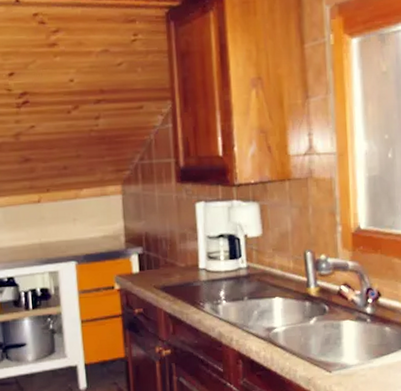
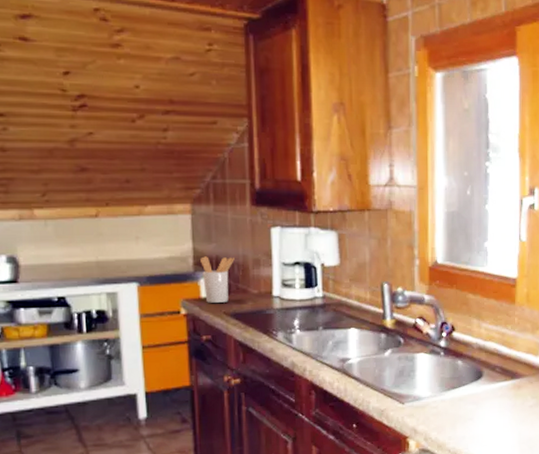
utensil holder: none [131,233,162,278] -> present [200,256,235,303]

